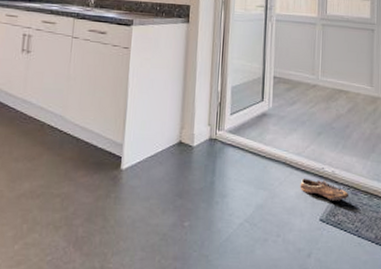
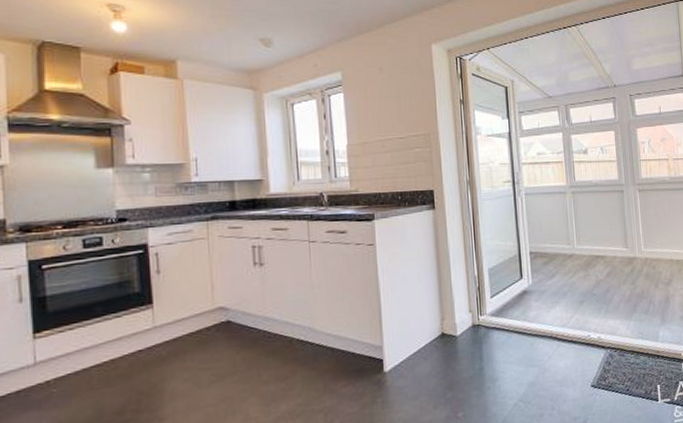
shoe: present [300,178,349,201] -> none [568,347,617,366]

